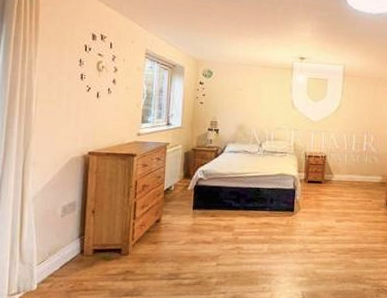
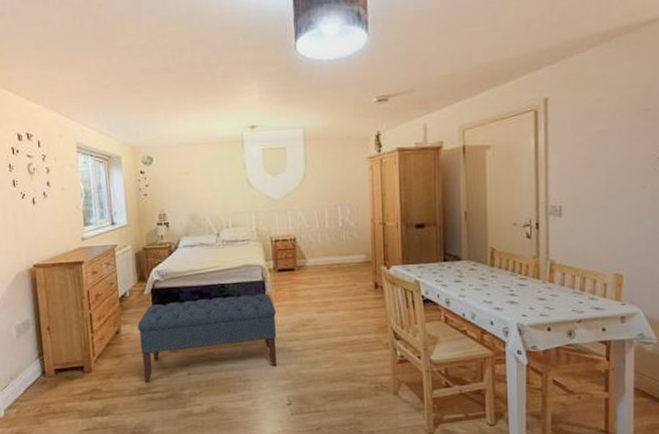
bench: none [177,199,301,269] -> present [138,294,277,383]

